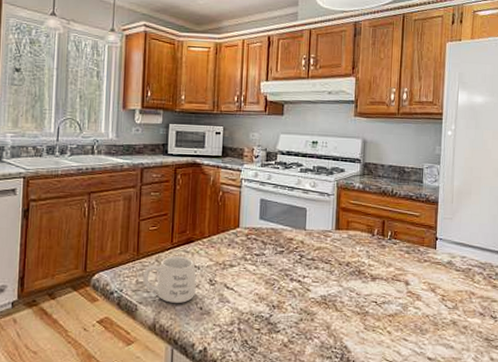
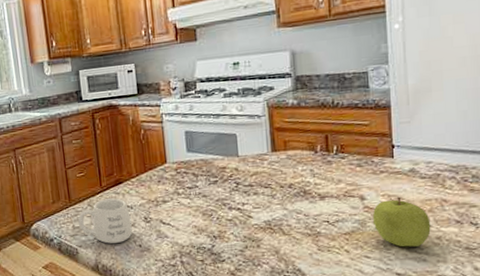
fruit: none [413,285,460,334] -> present [372,196,431,247]

